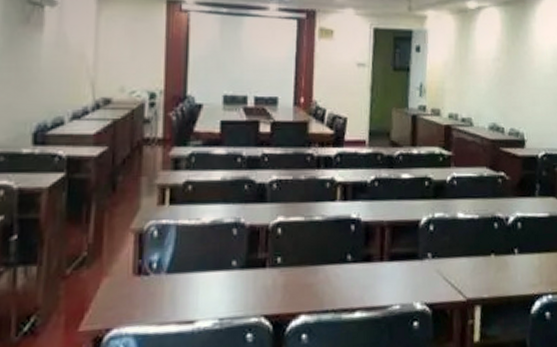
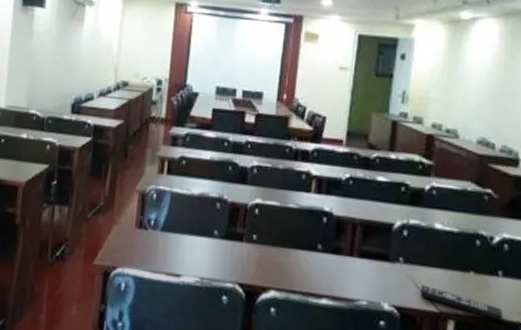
remote control: none [449,276,521,297] -> present [420,284,504,321]

